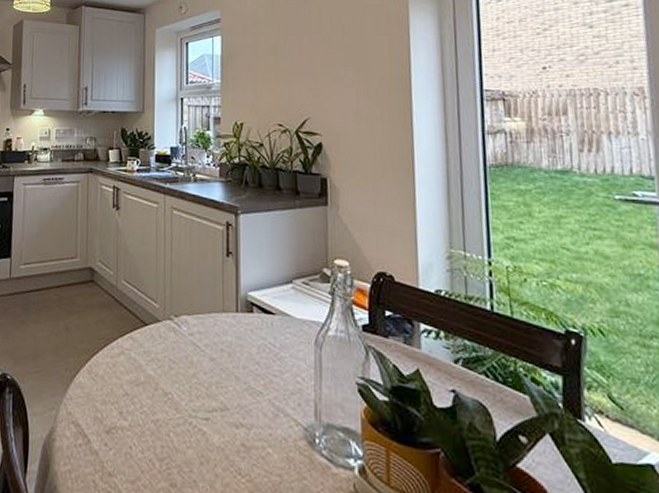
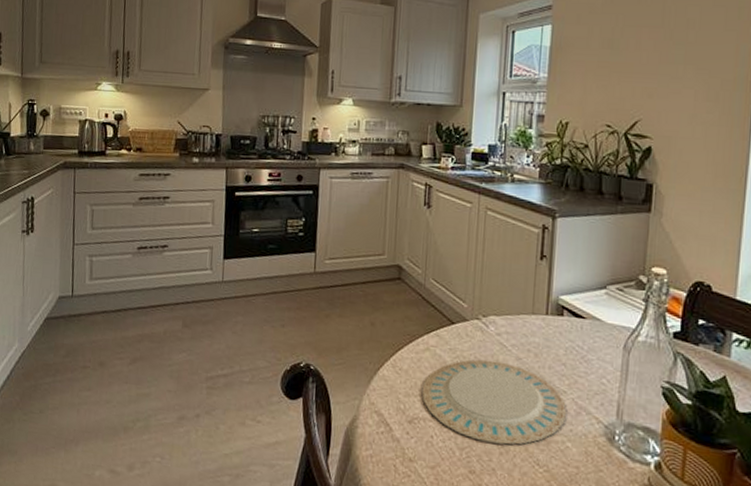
plate: none [118,361,265,454] -> present [421,359,567,445]

